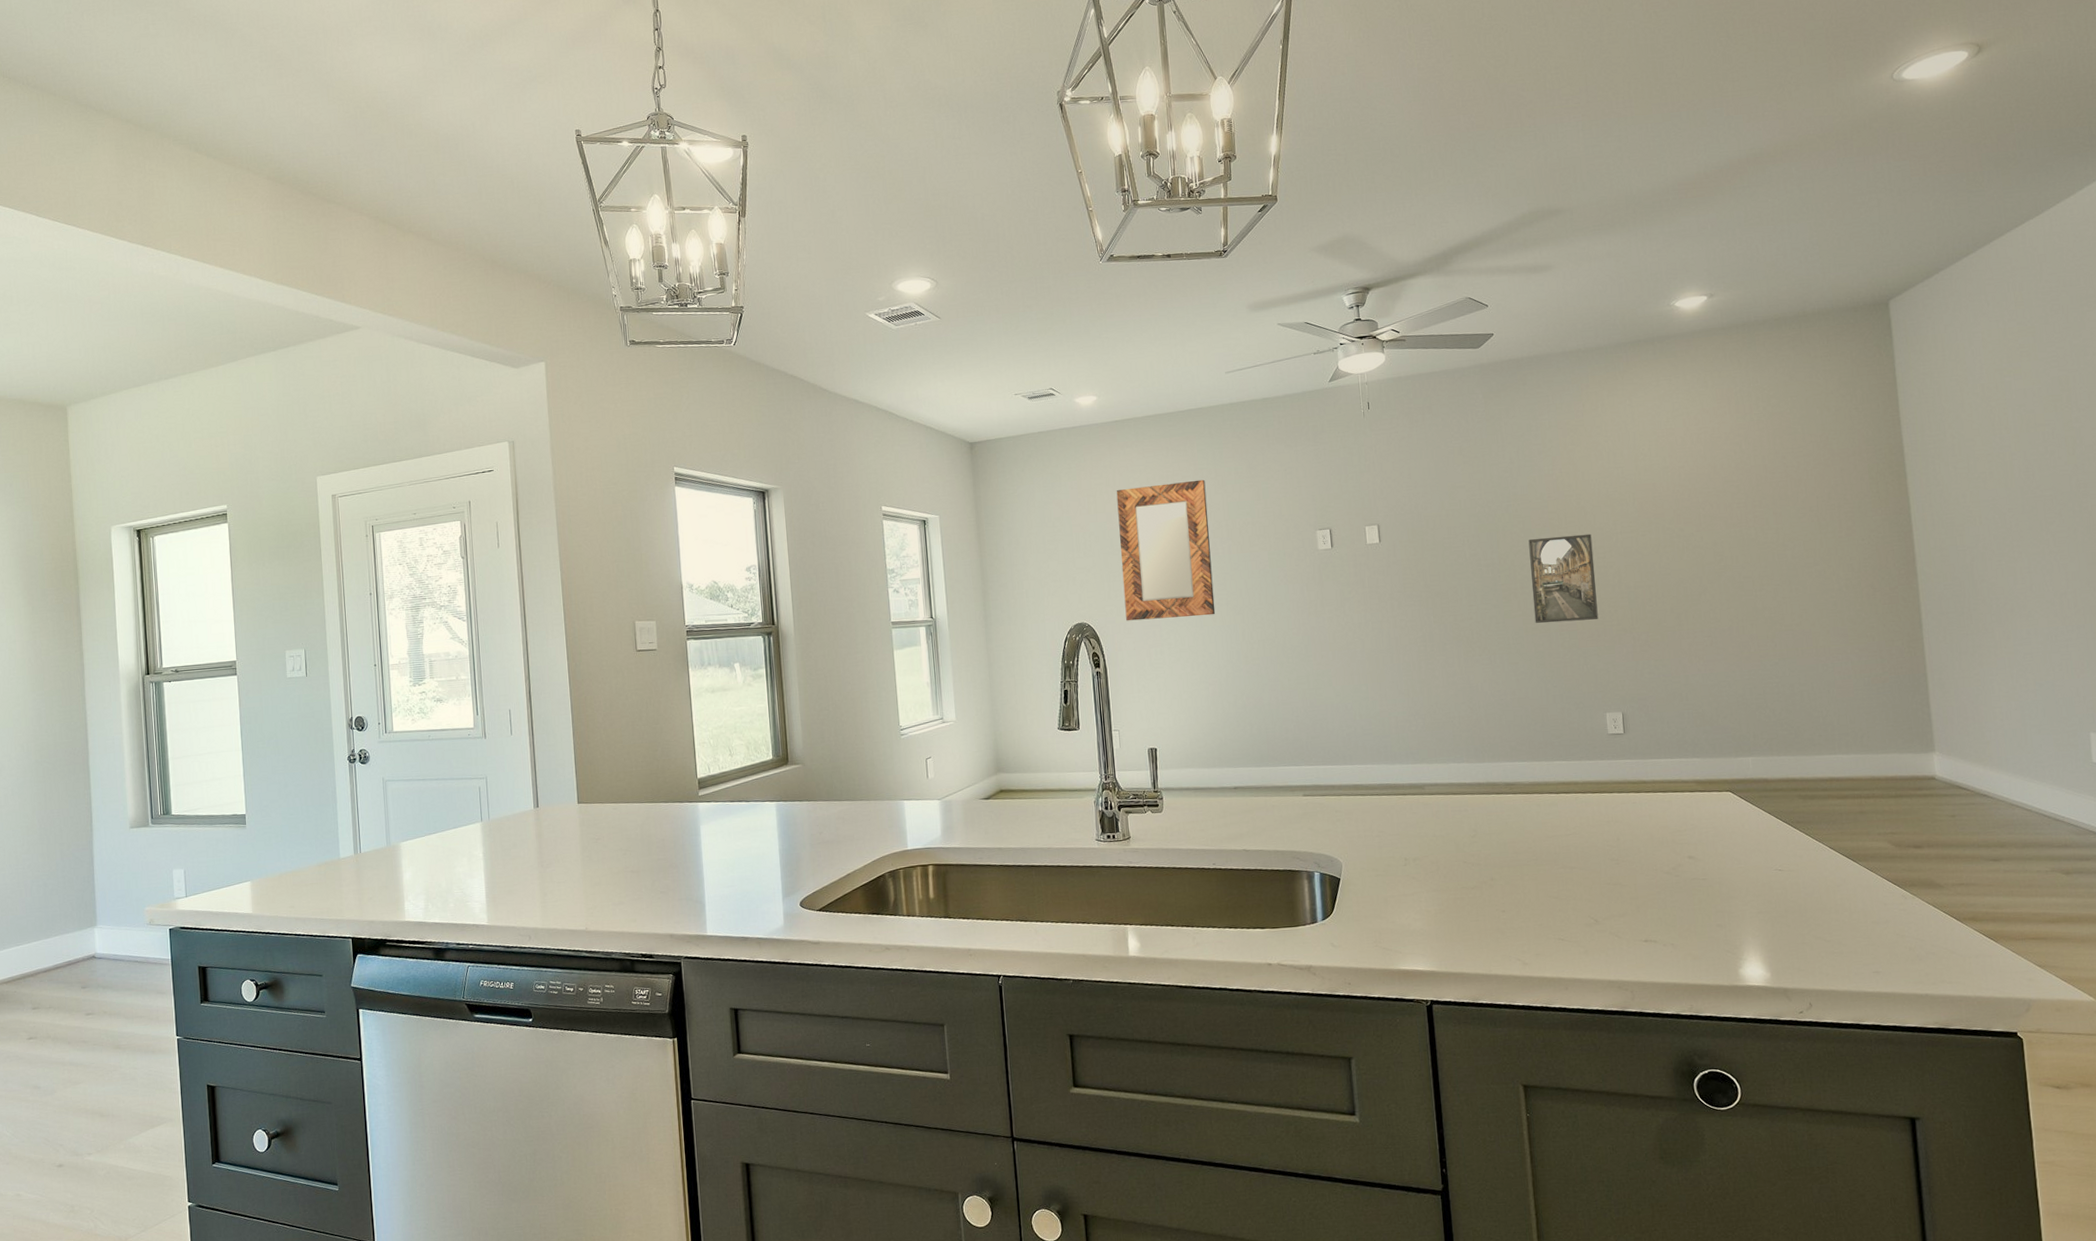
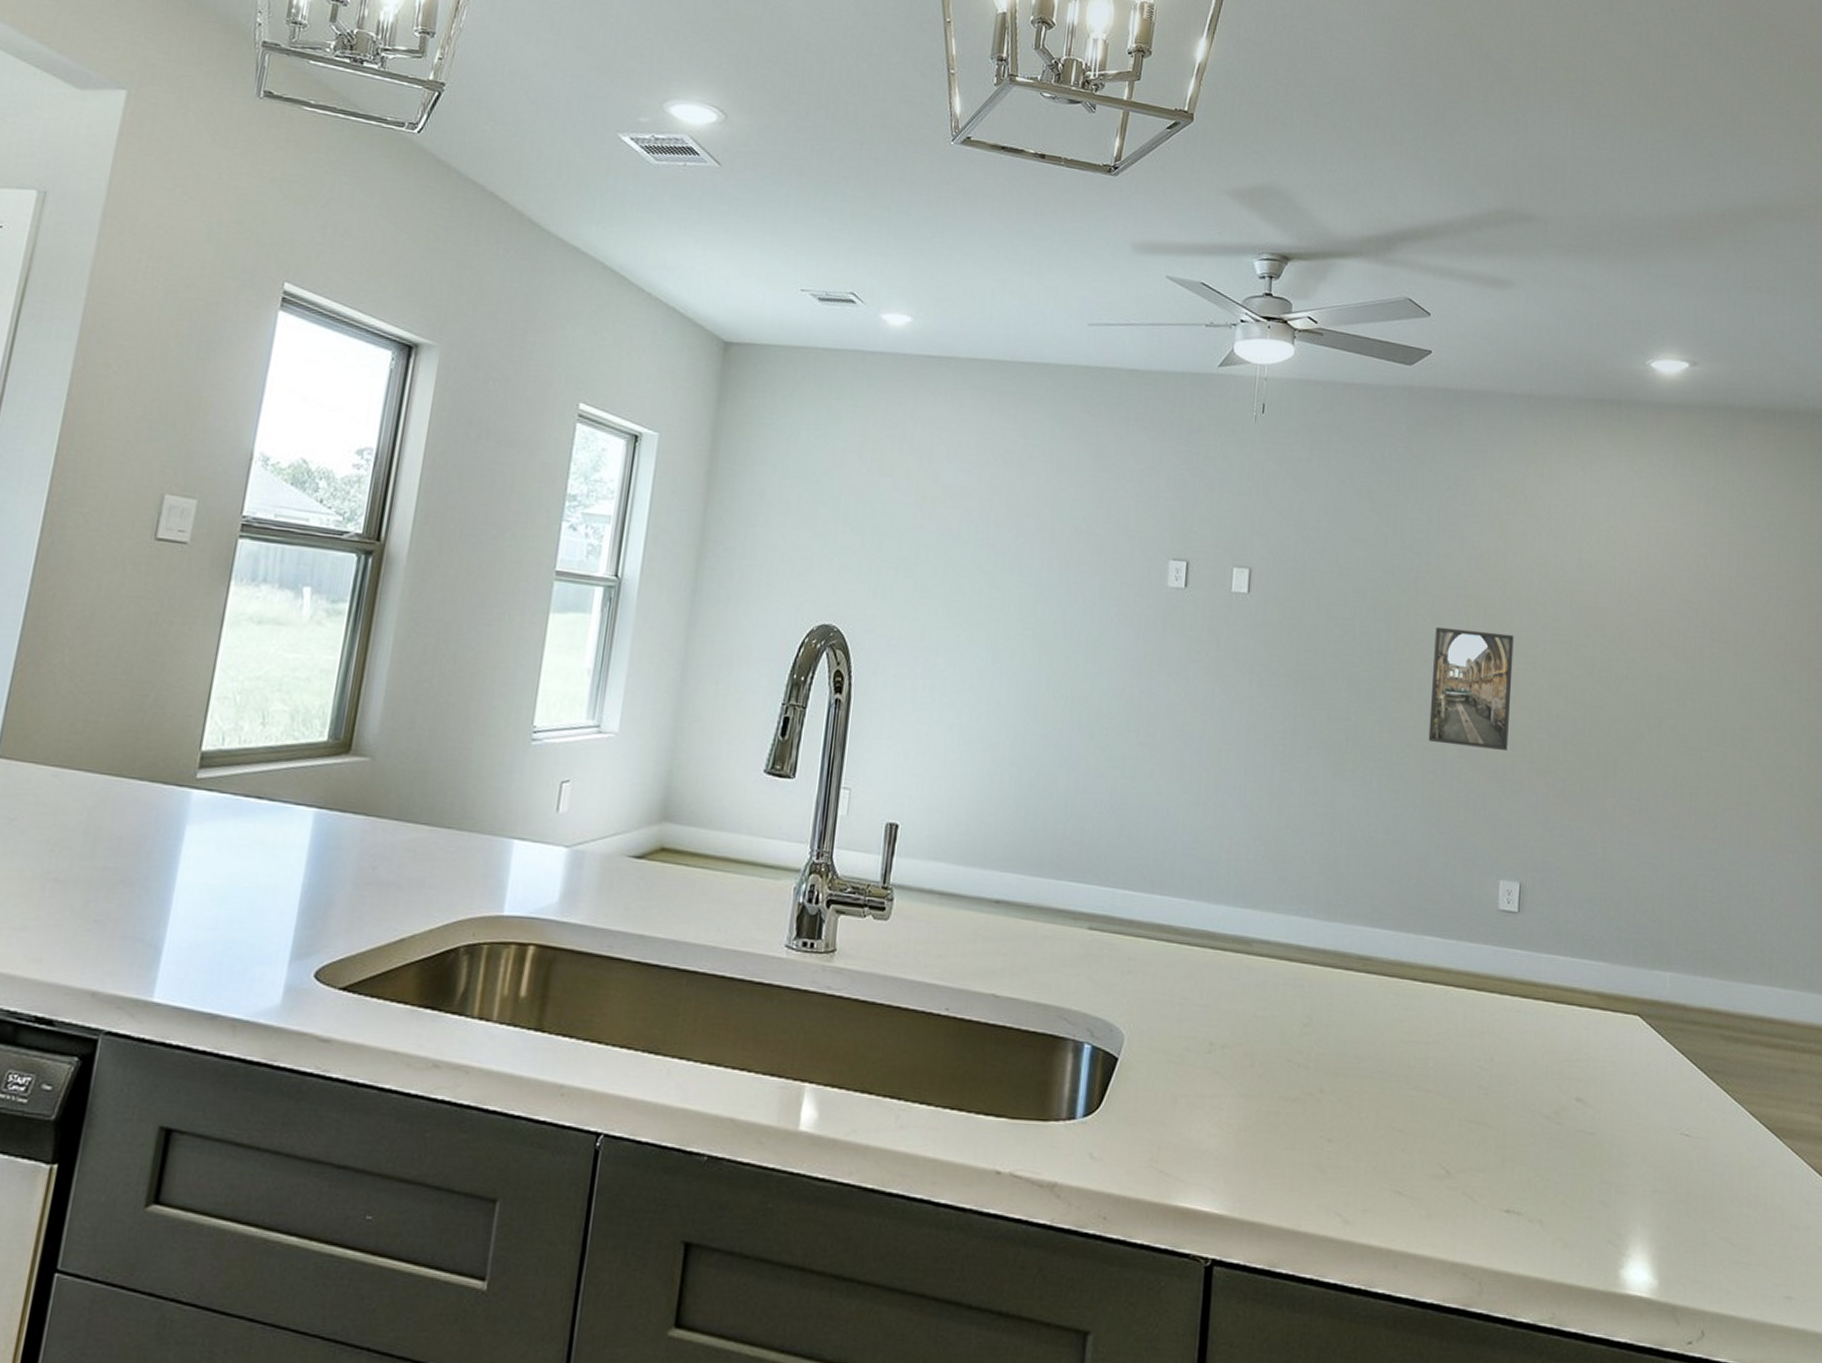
home mirror: present [1116,479,1216,621] -> none [891,450,1035,649]

